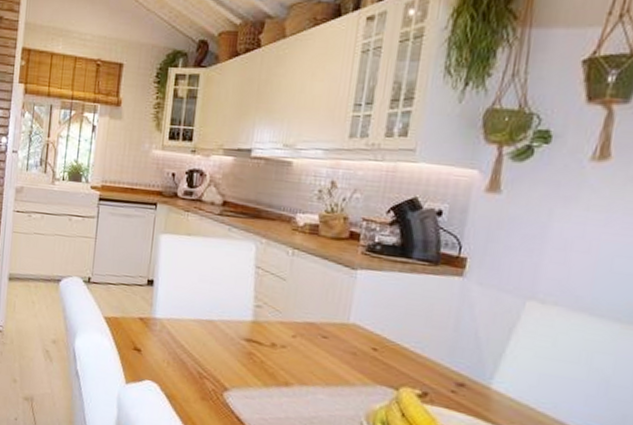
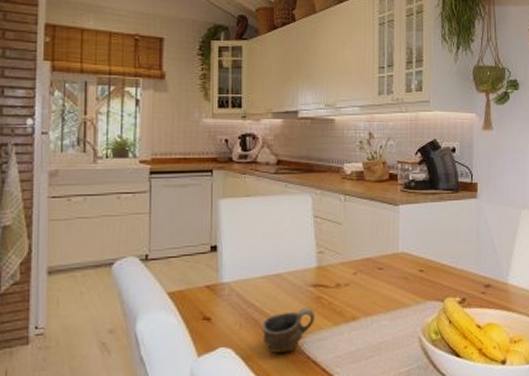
cup: none [188,360,245,402] -> present [261,307,315,353]

